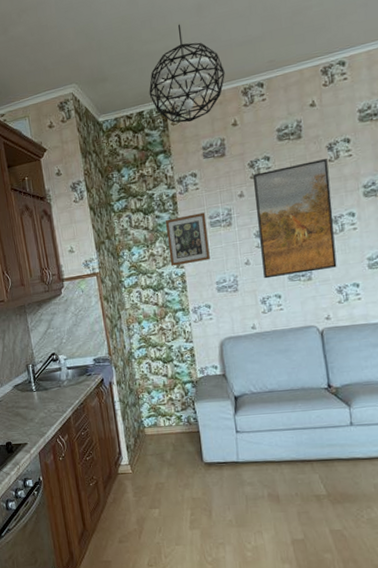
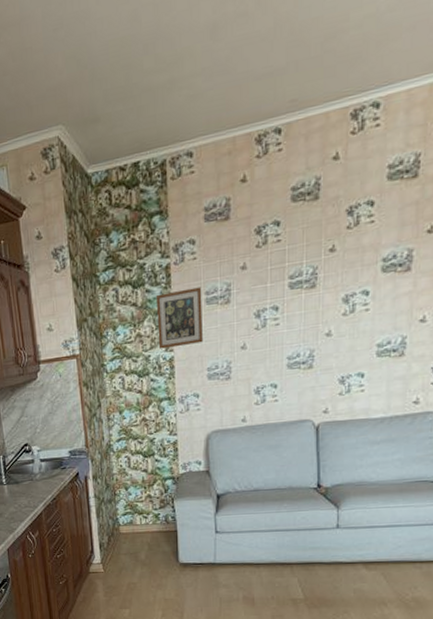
pendant light: present [149,24,225,123] -> none [147,49,238,177]
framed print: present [252,158,337,279] -> none [258,224,345,366]

